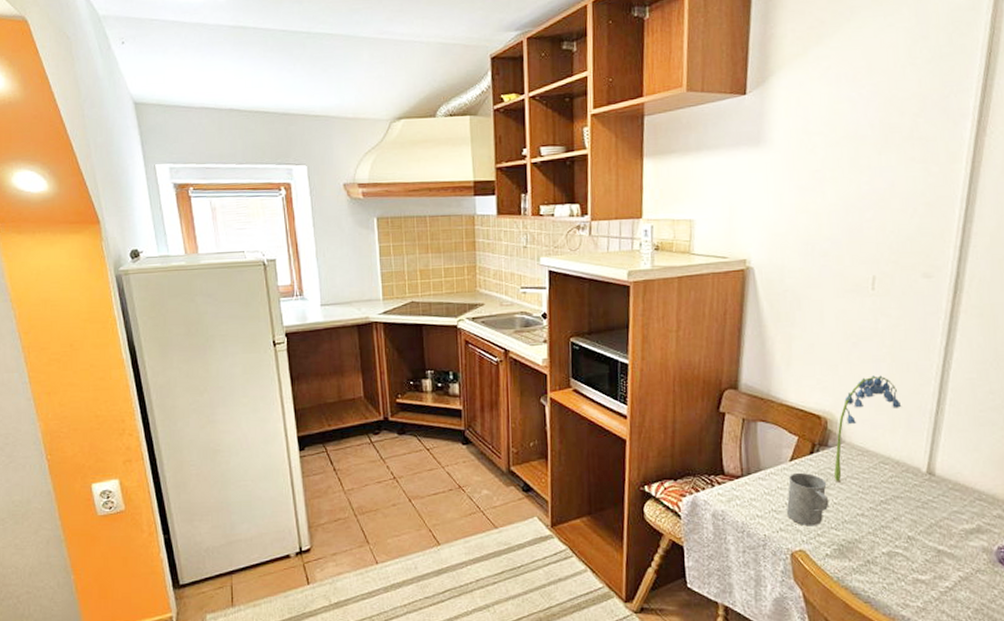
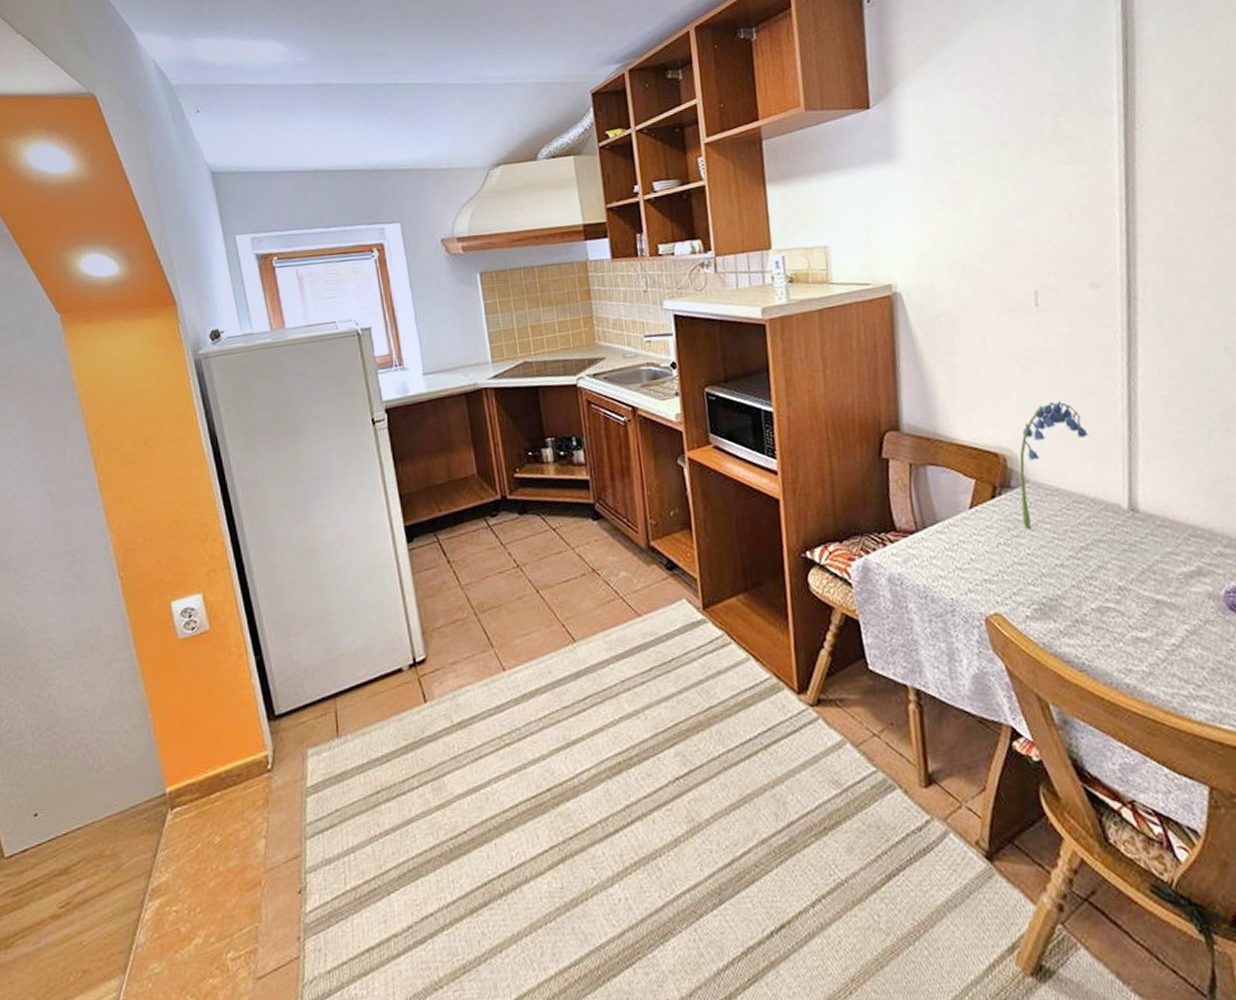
mug: present [786,472,829,526] -> none [970,520,1022,584]

